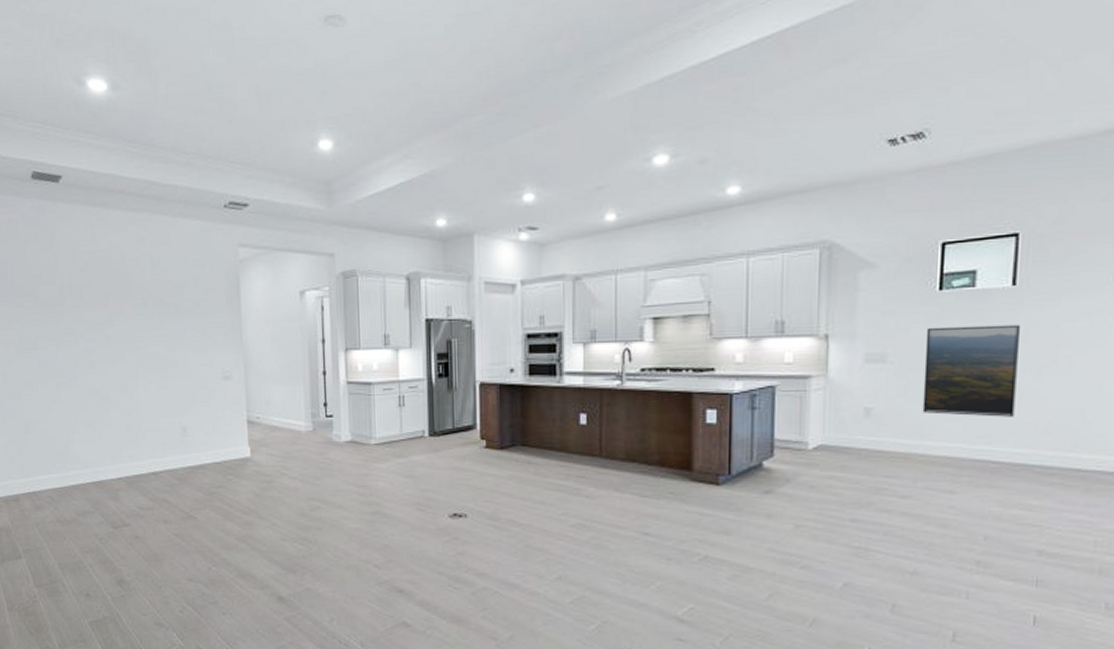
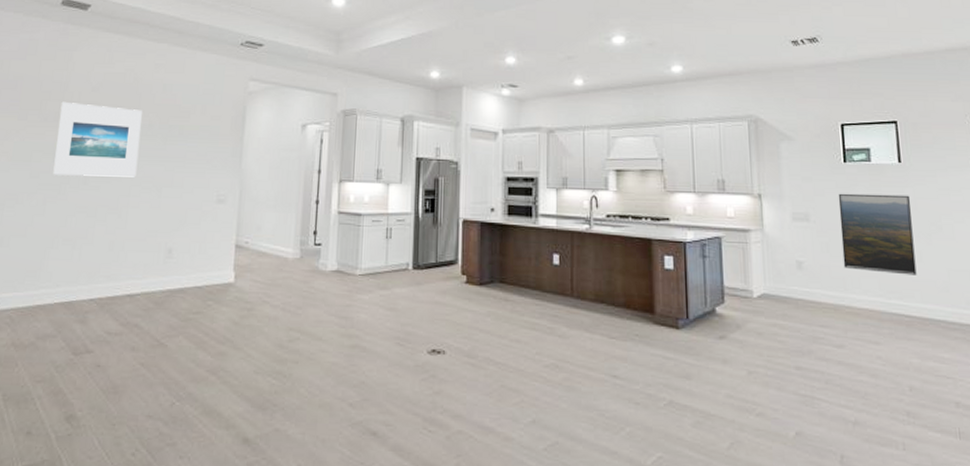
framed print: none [53,285,140,361] -> present [53,101,142,177]

